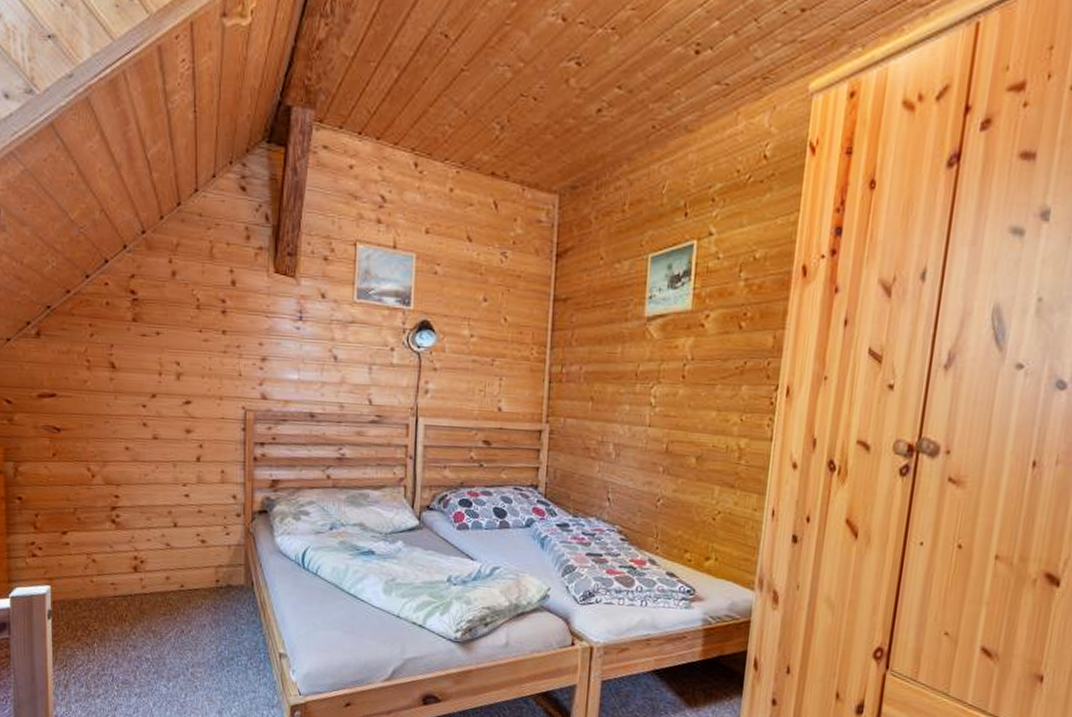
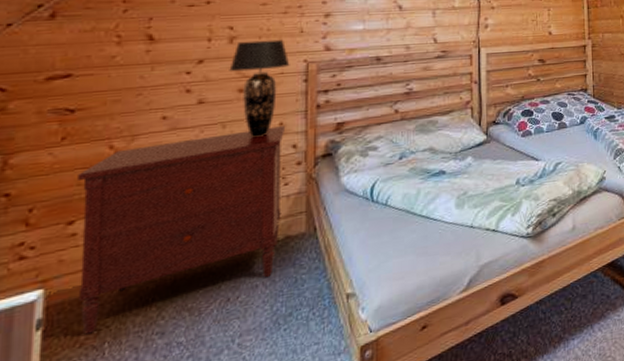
dresser: none [66,473,227,632] -> present [78,126,286,335]
table lamp: none [177,379,230,482] -> present [229,39,290,137]

